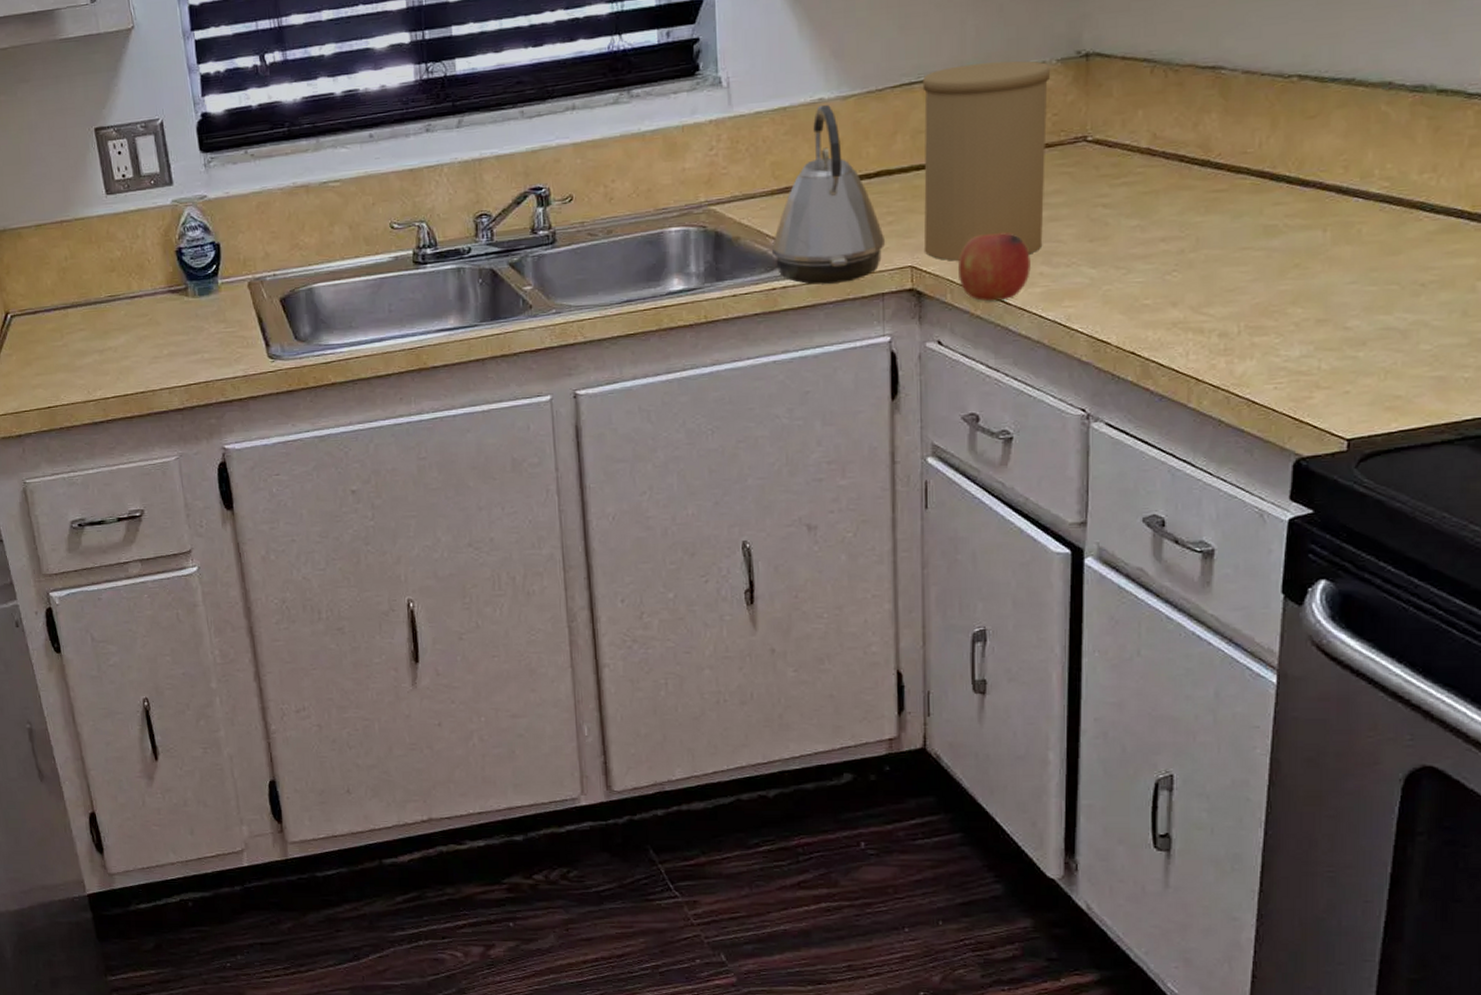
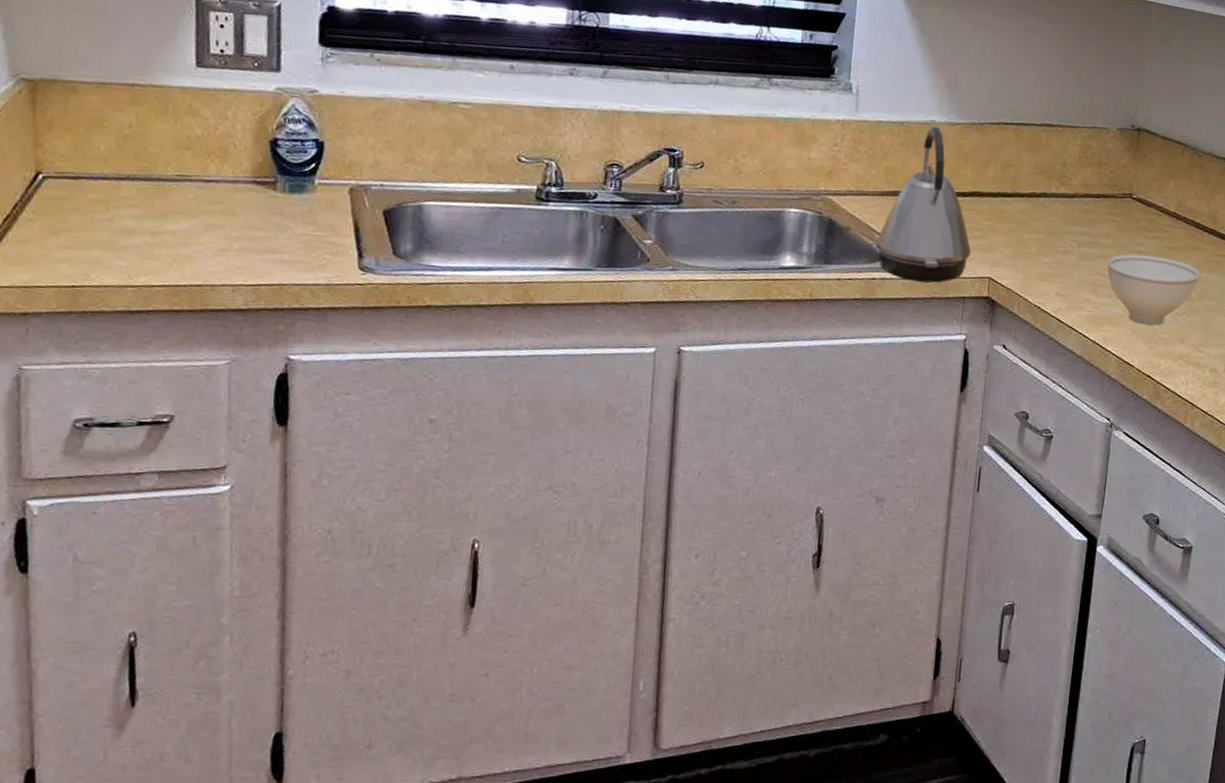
canister: present [922,60,1051,261] -> none [1001,117,1112,283]
fruit: present [958,232,1032,302] -> none [1025,260,1082,318]
bowl: none [1060,206,1193,291] -> present [1106,254,1201,325]

